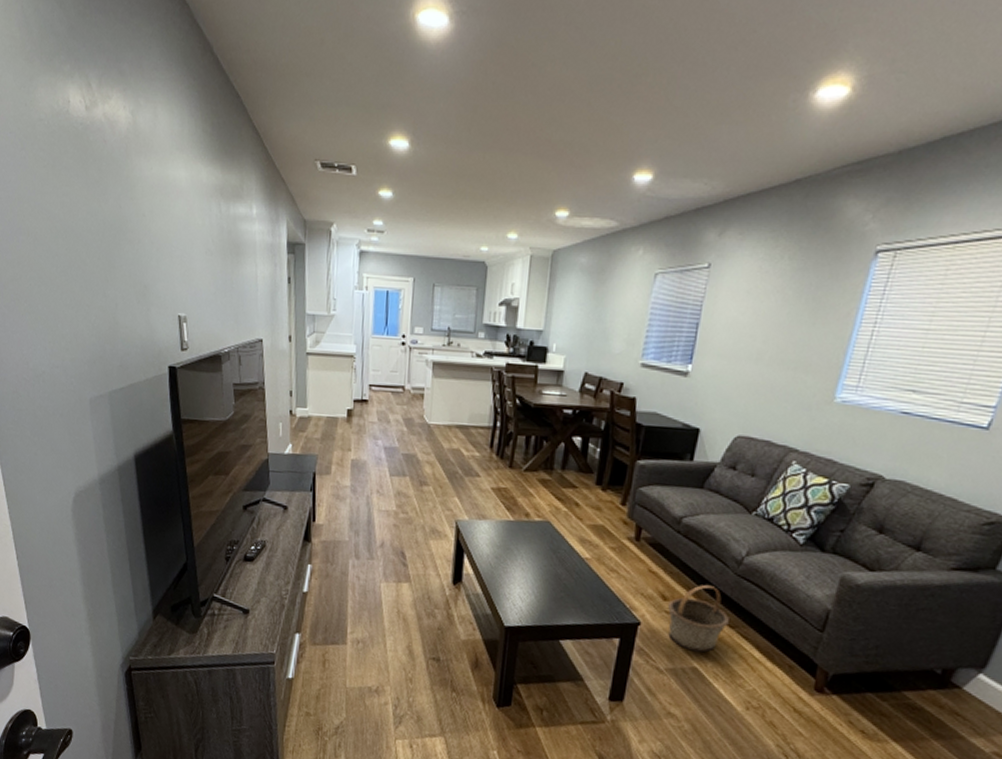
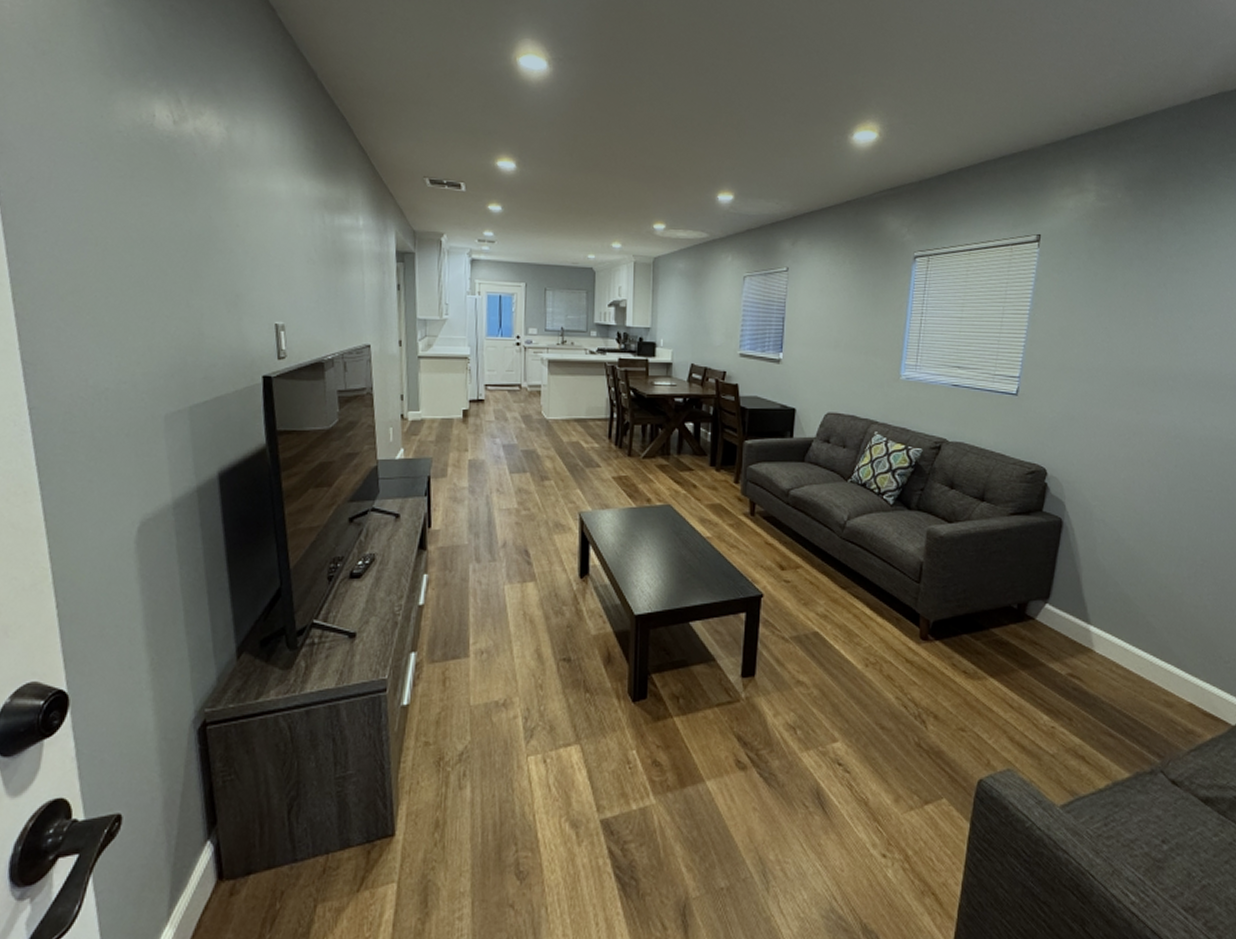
basket: present [668,584,729,652] -> none [786,550,840,616]

